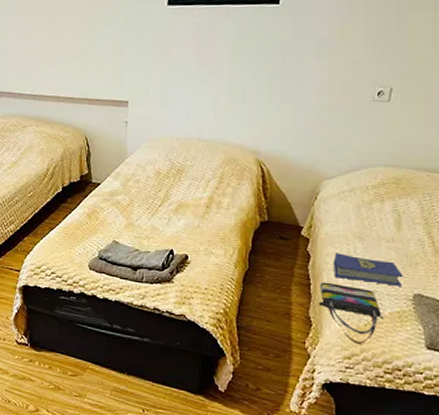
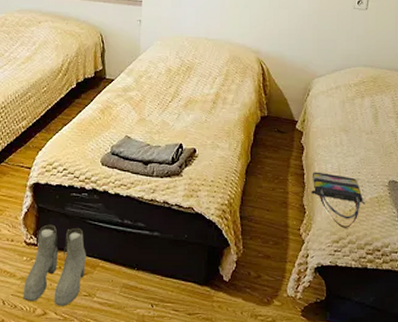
boots: none [16,325,76,405] -> present [23,224,86,306]
hardcover book: present [333,253,403,286] -> none [323,145,380,174]

